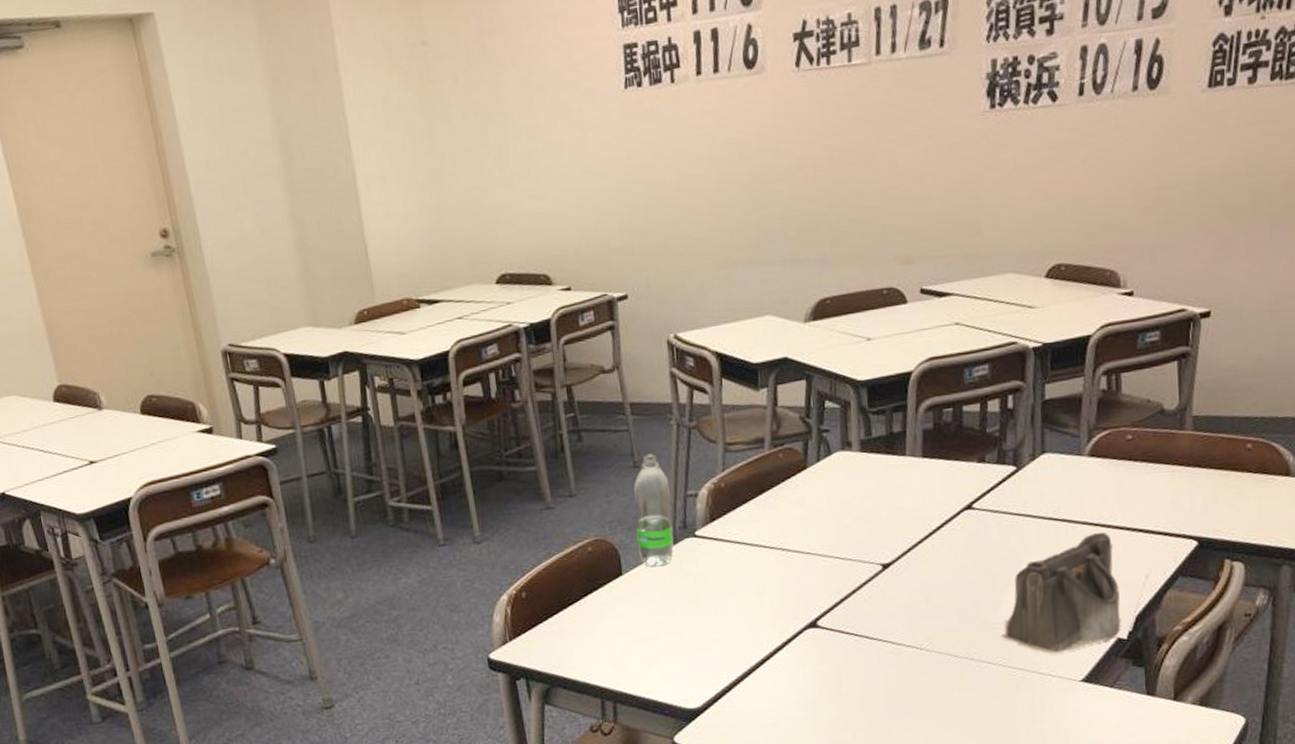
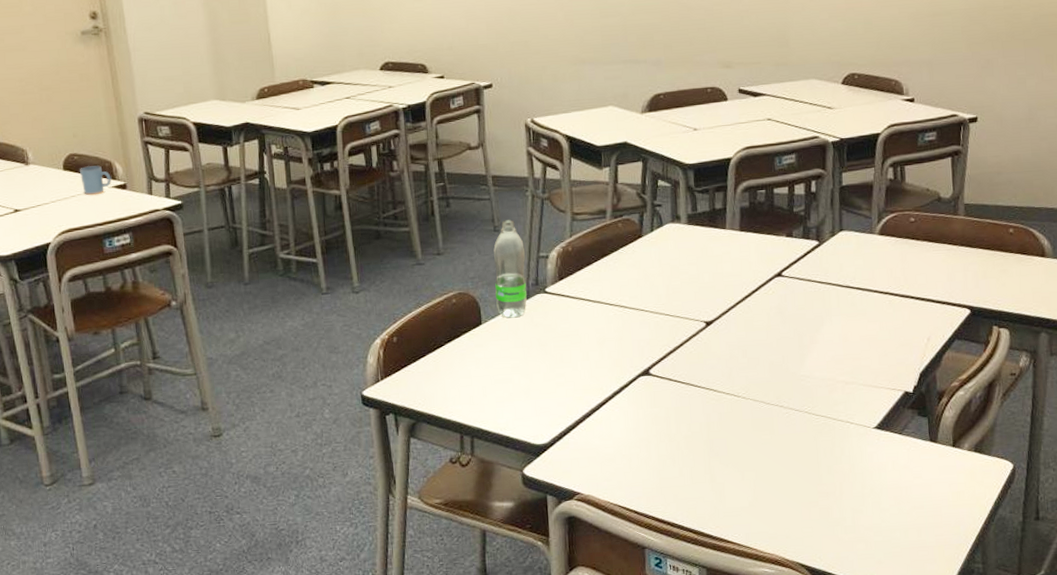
mug: none [158,407,197,442] -> present [79,165,112,196]
saddlebag: present [1001,532,1122,654] -> none [806,299,908,404]

